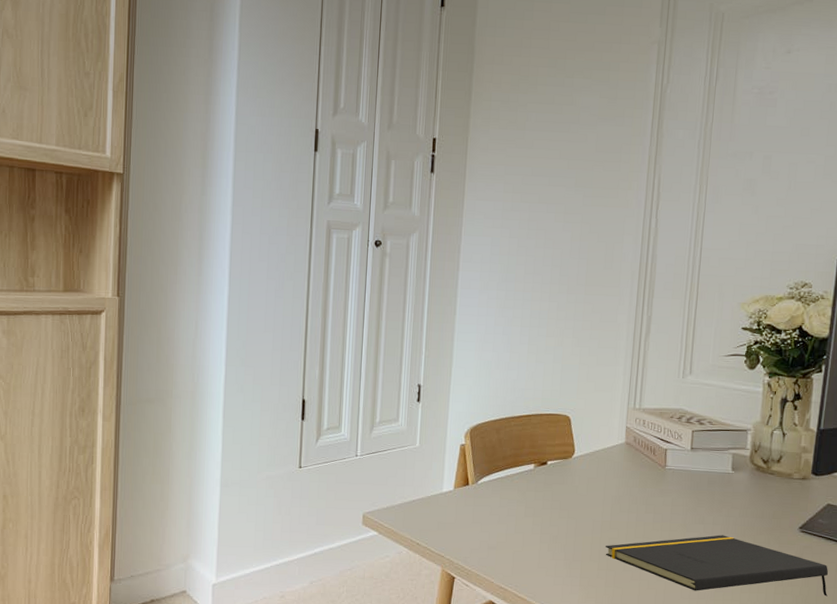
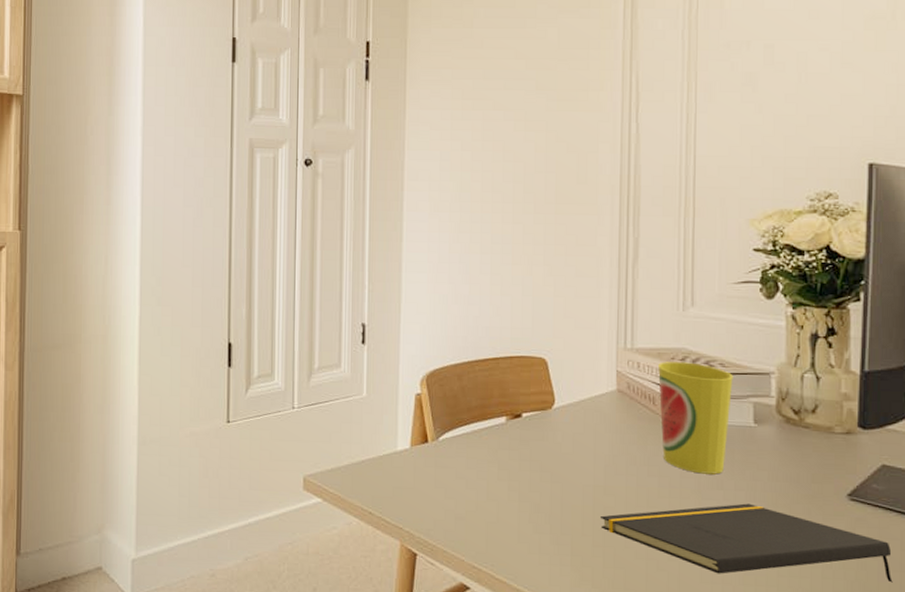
cup: none [658,420,719,512] -> present [658,362,733,475]

